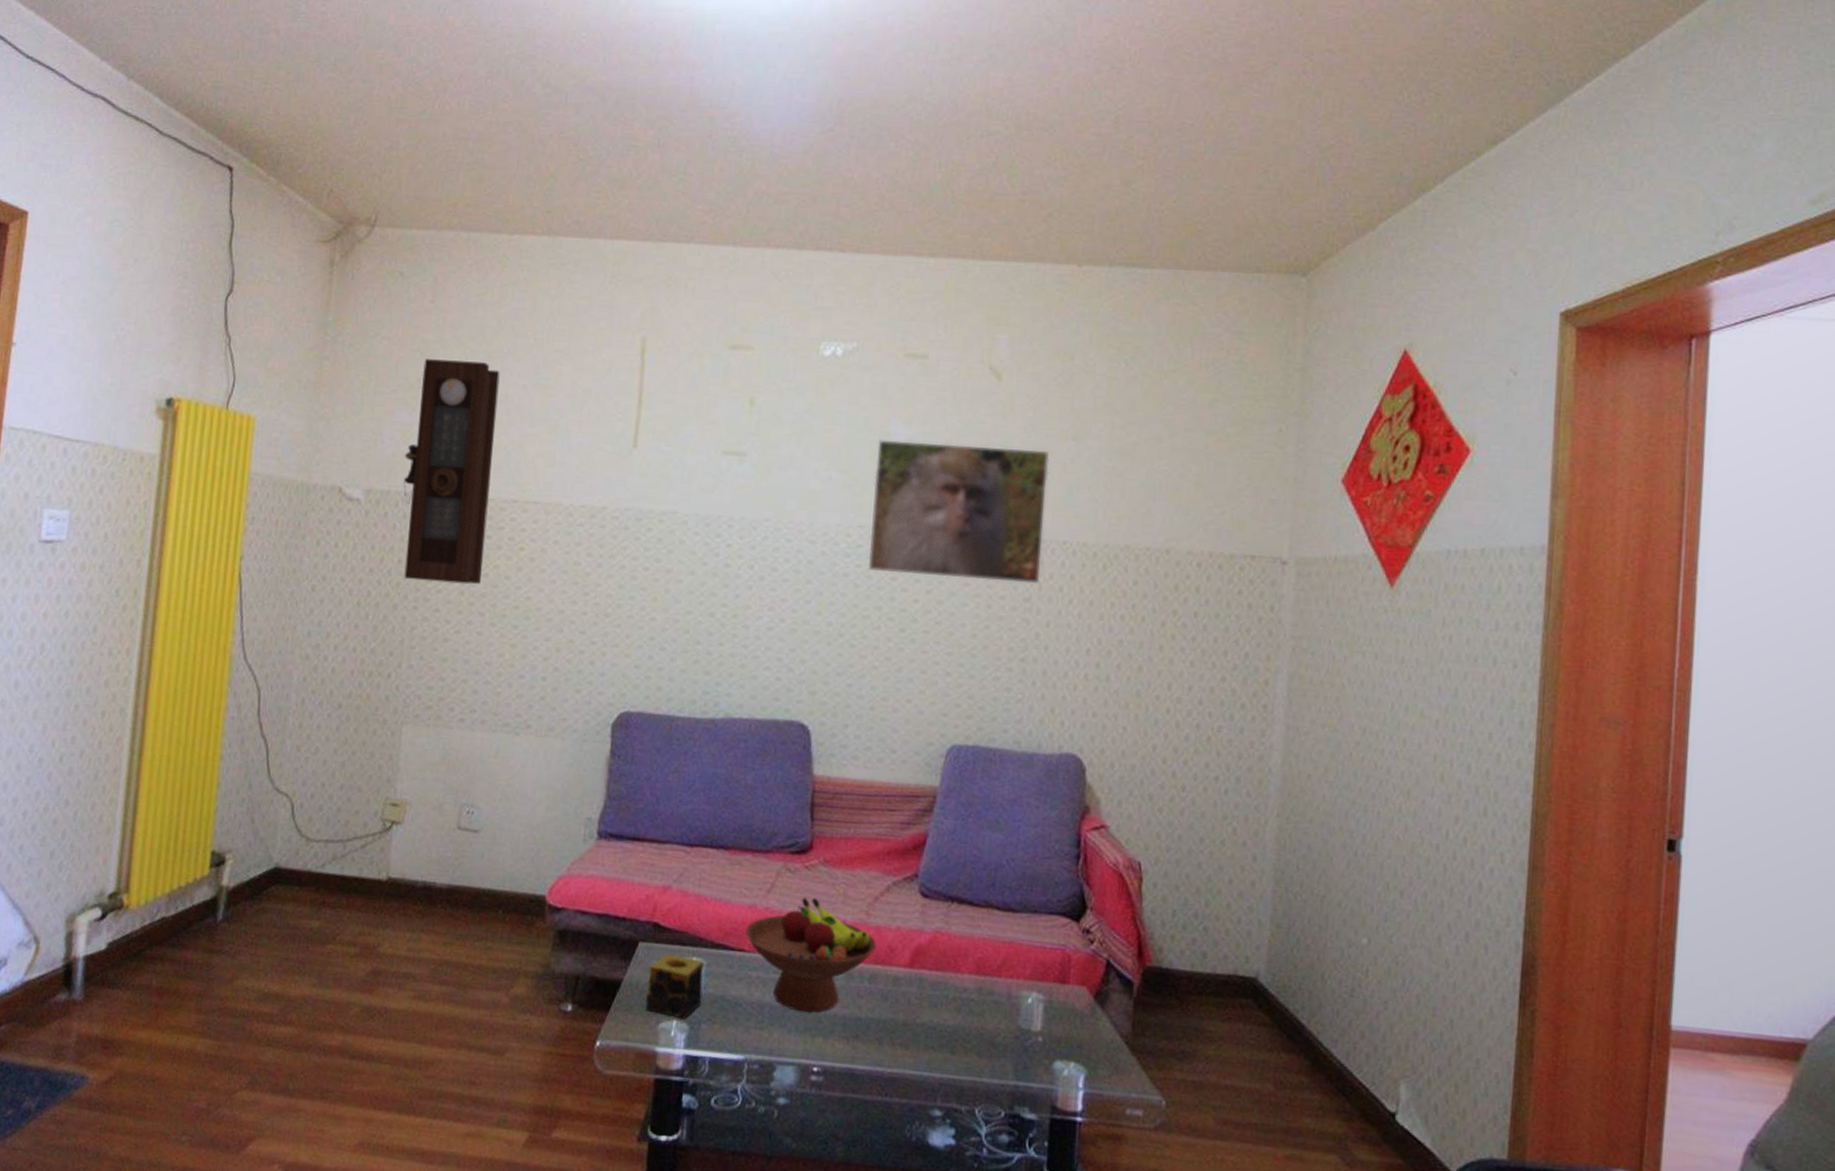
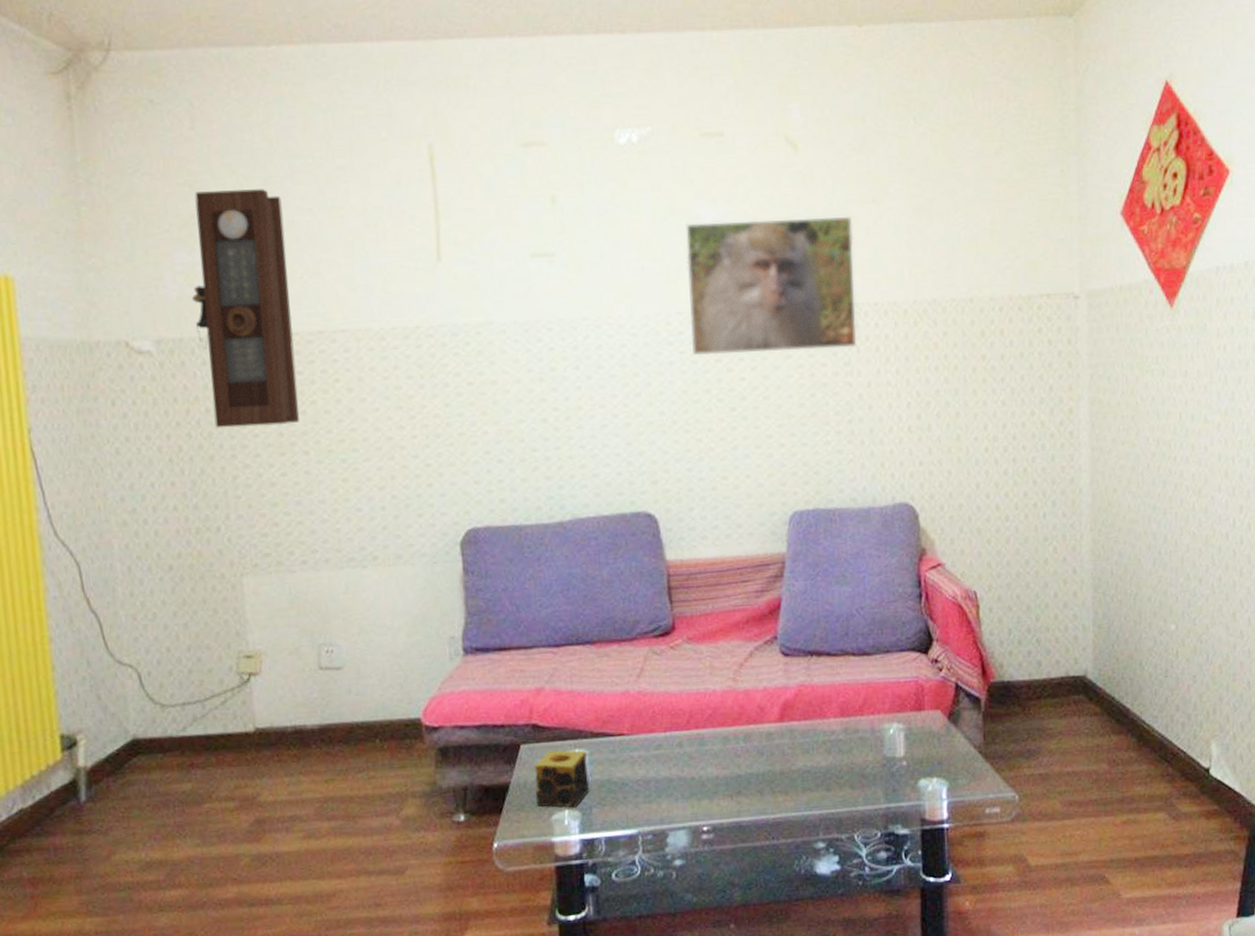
fruit bowl: present [745,897,877,1013] -> none [622,674,747,780]

